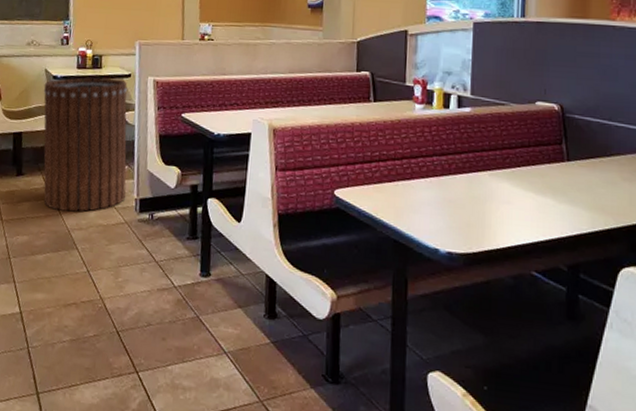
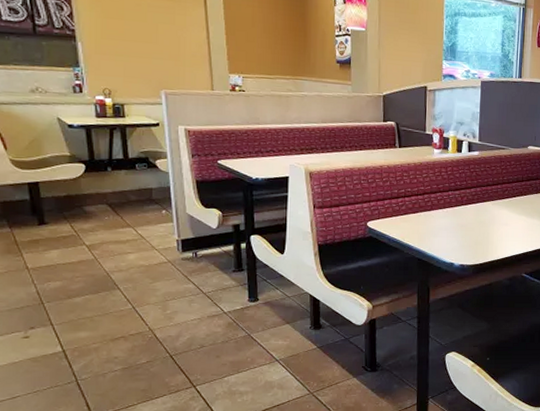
trash can: present [43,77,127,212] -> none [58,126,167,256]

